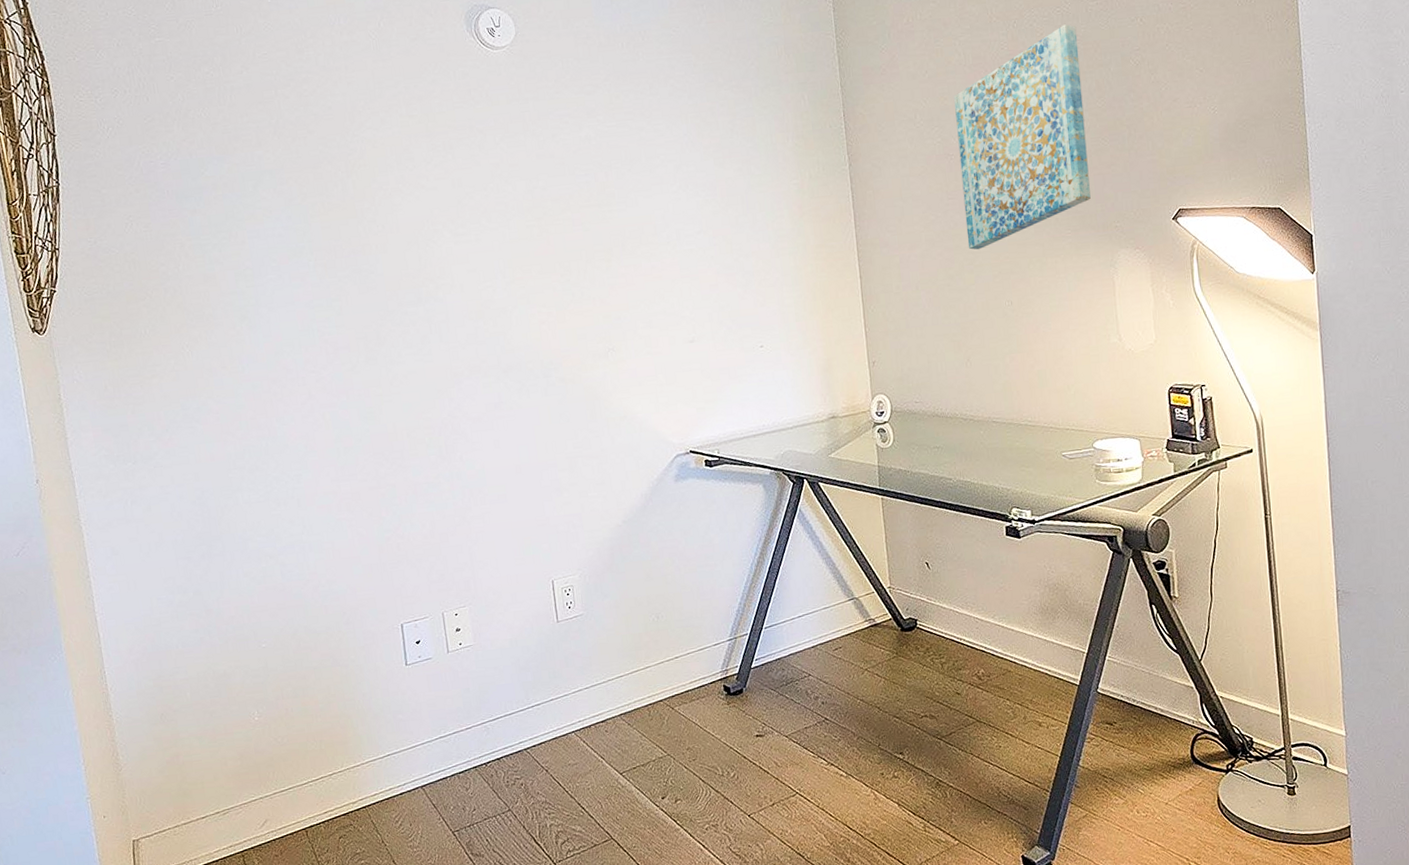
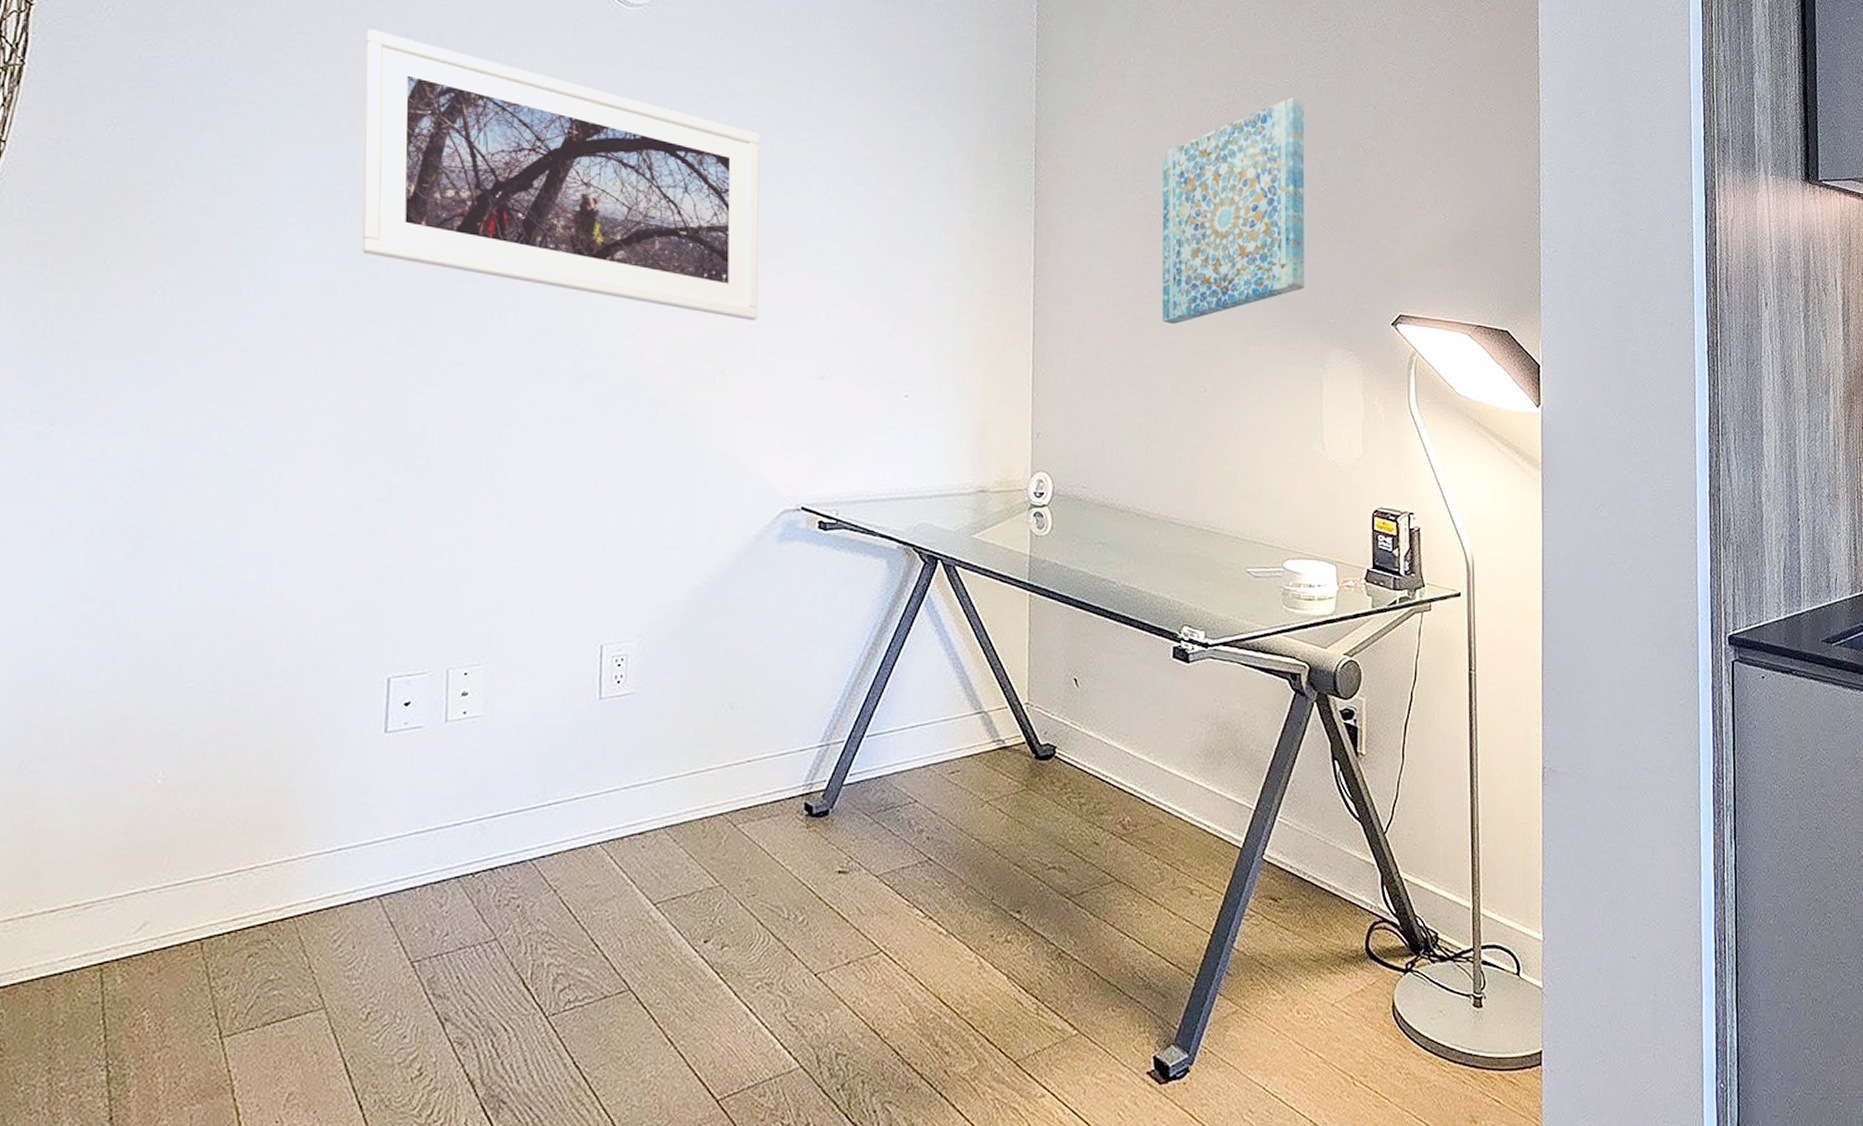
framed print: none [298,108,635,303] -> present [362,29,760,322]

